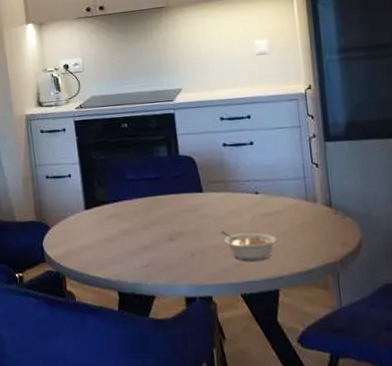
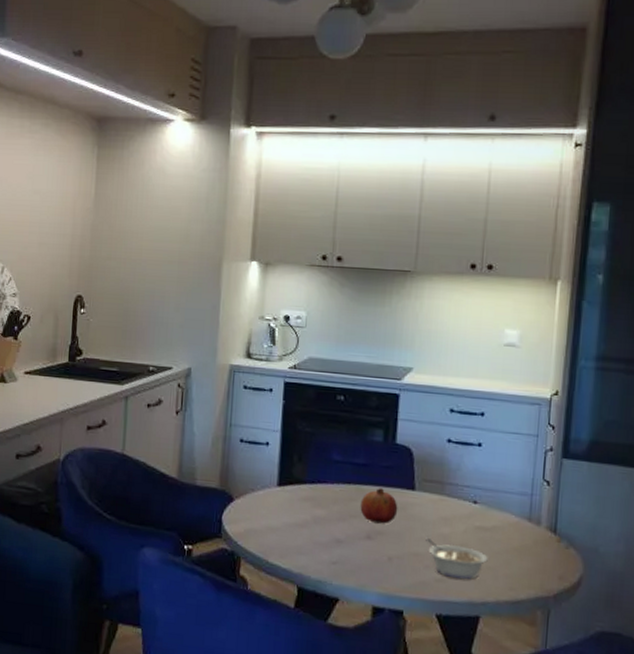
fruit: none [158,195,192,226] -> present [360,488,398,524]

